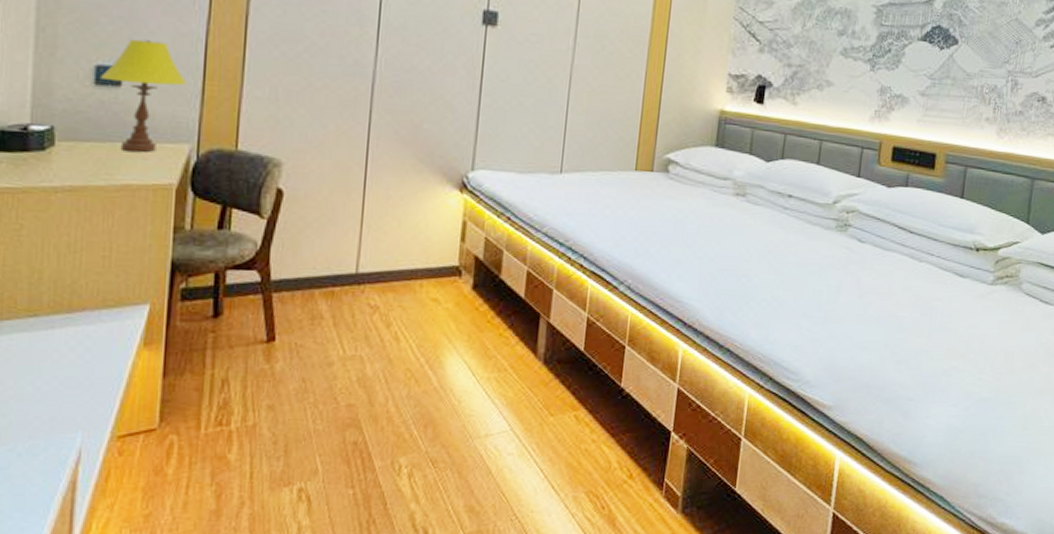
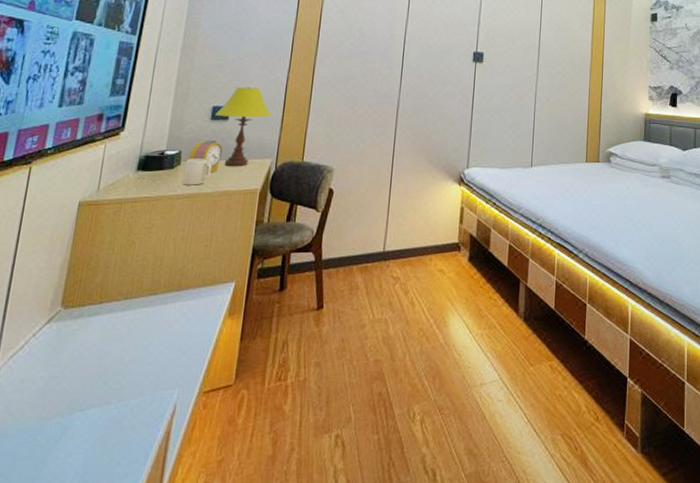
mug: none [60,137,102,176] -> present [182,158,212,186]
alarm clock: none [68,112,117,161] -> present [190,139,223,174]

